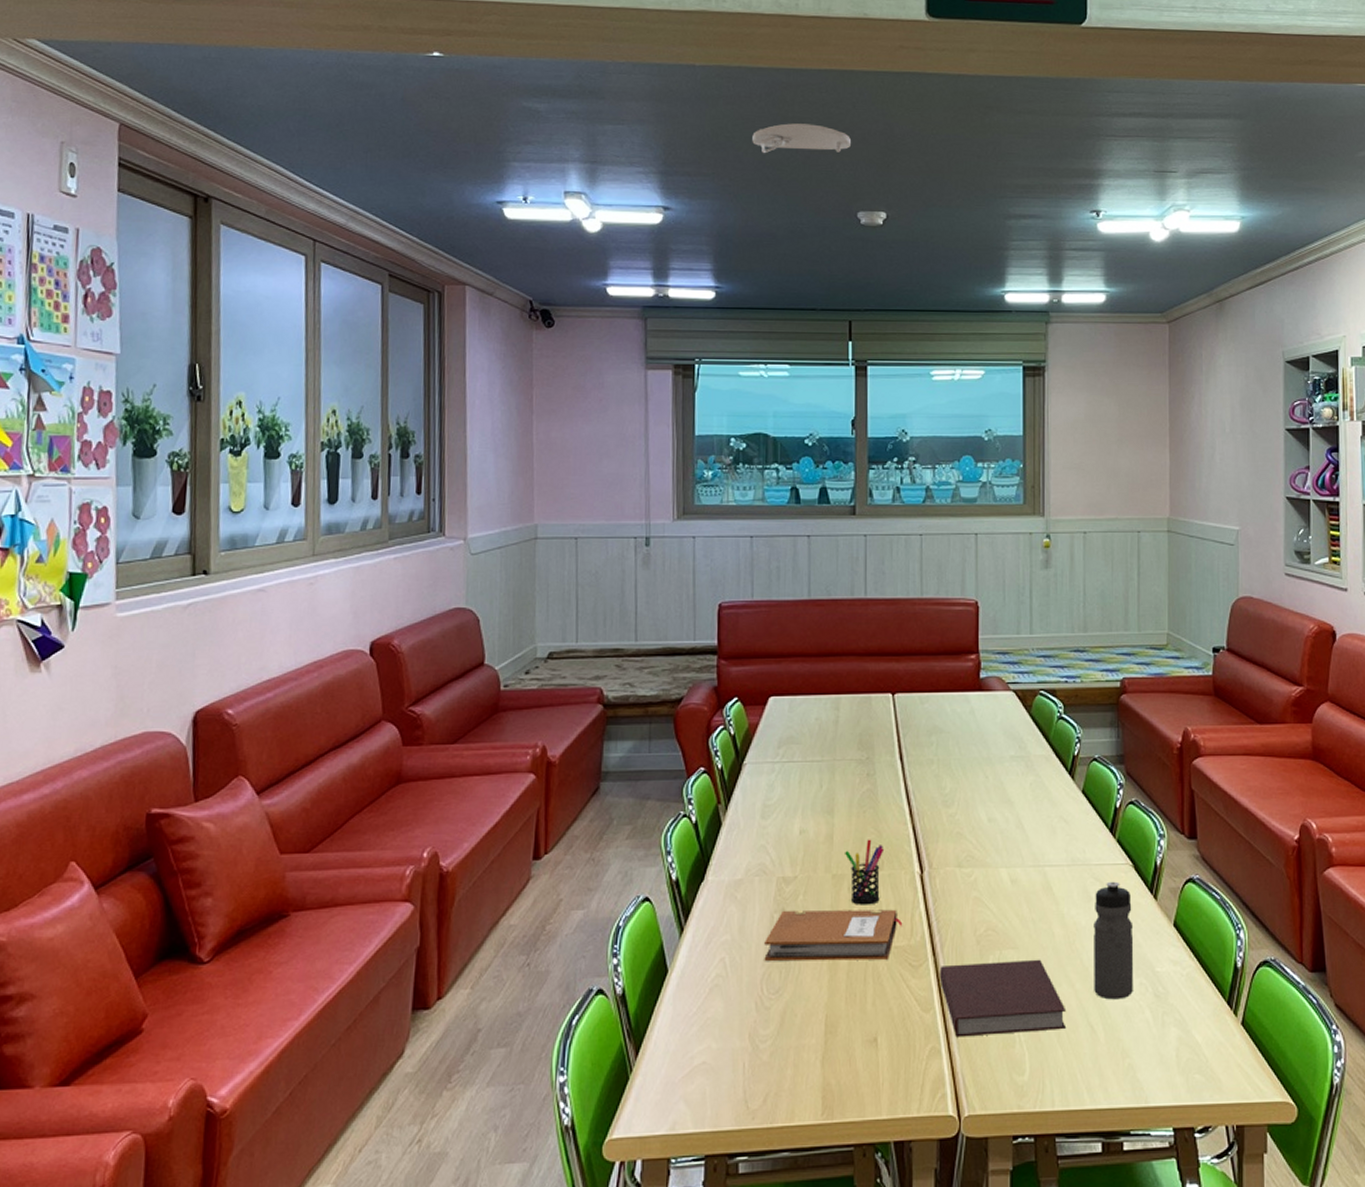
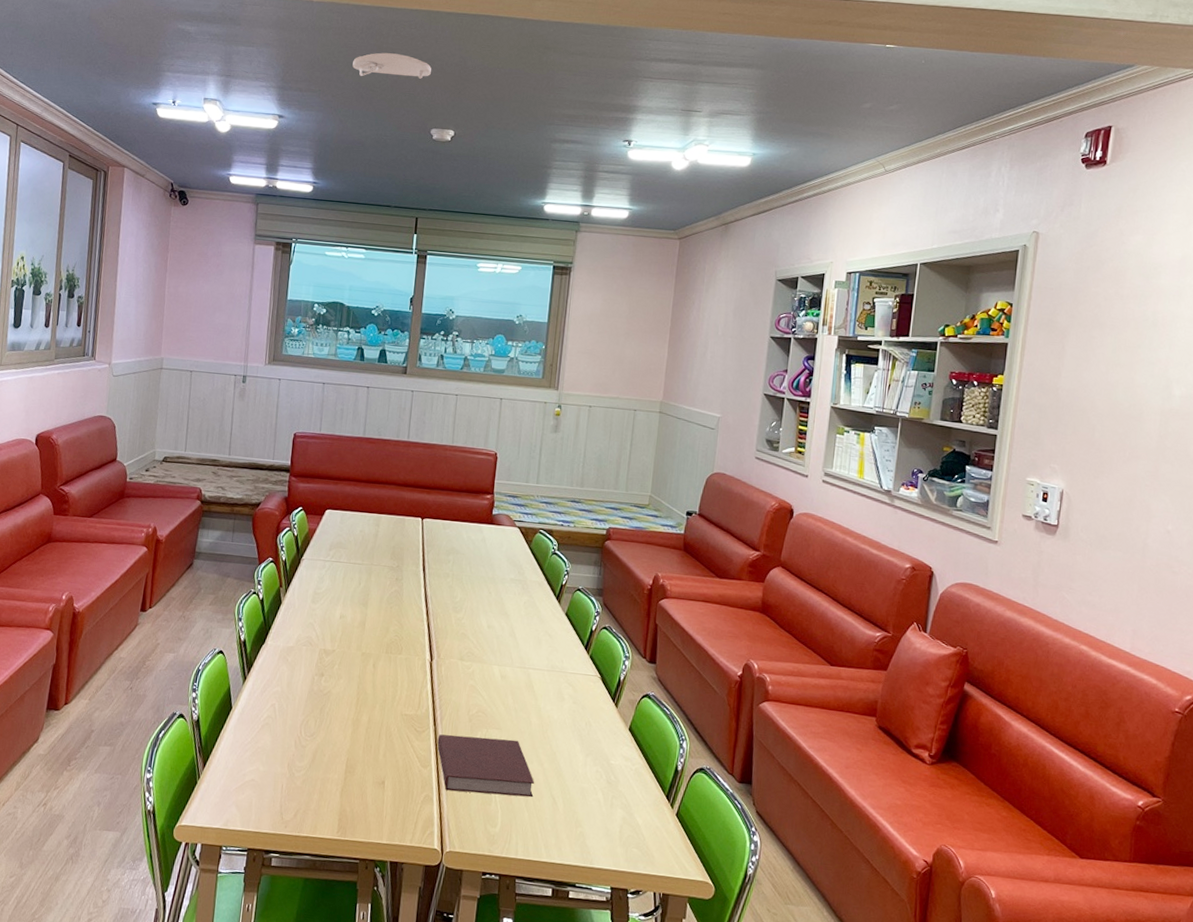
notebook: present [764,909,903,961] -> none [304,675,413,723]
pen holder: present [845,839,885,905] -> none [373,629,404,680]
water bottle: present [1094,881,1134,1000] -> none [558,687,597,781]

